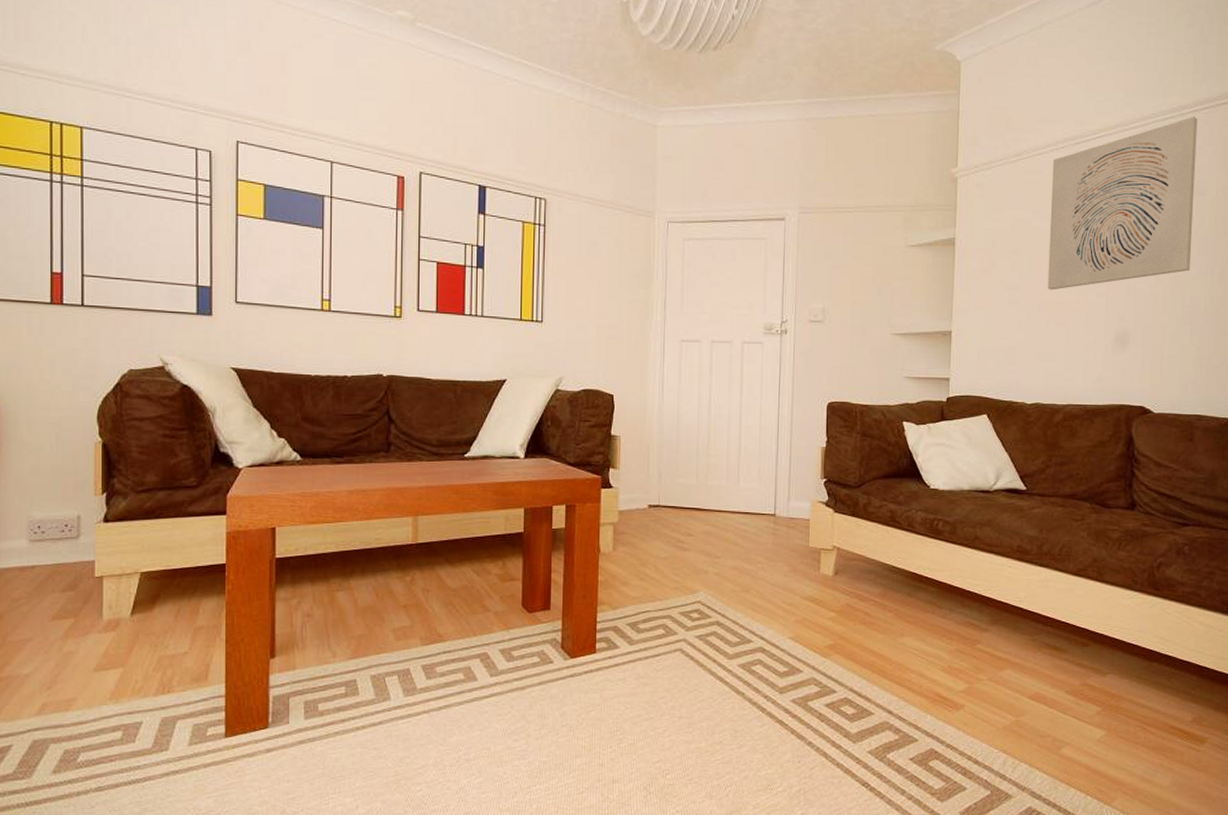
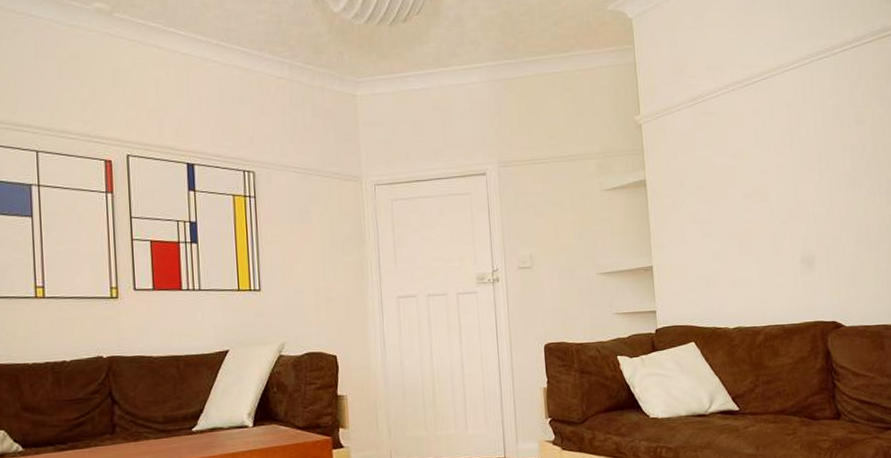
wall art: present [1047,116,1198,290] -> none [726,55,860,221]

